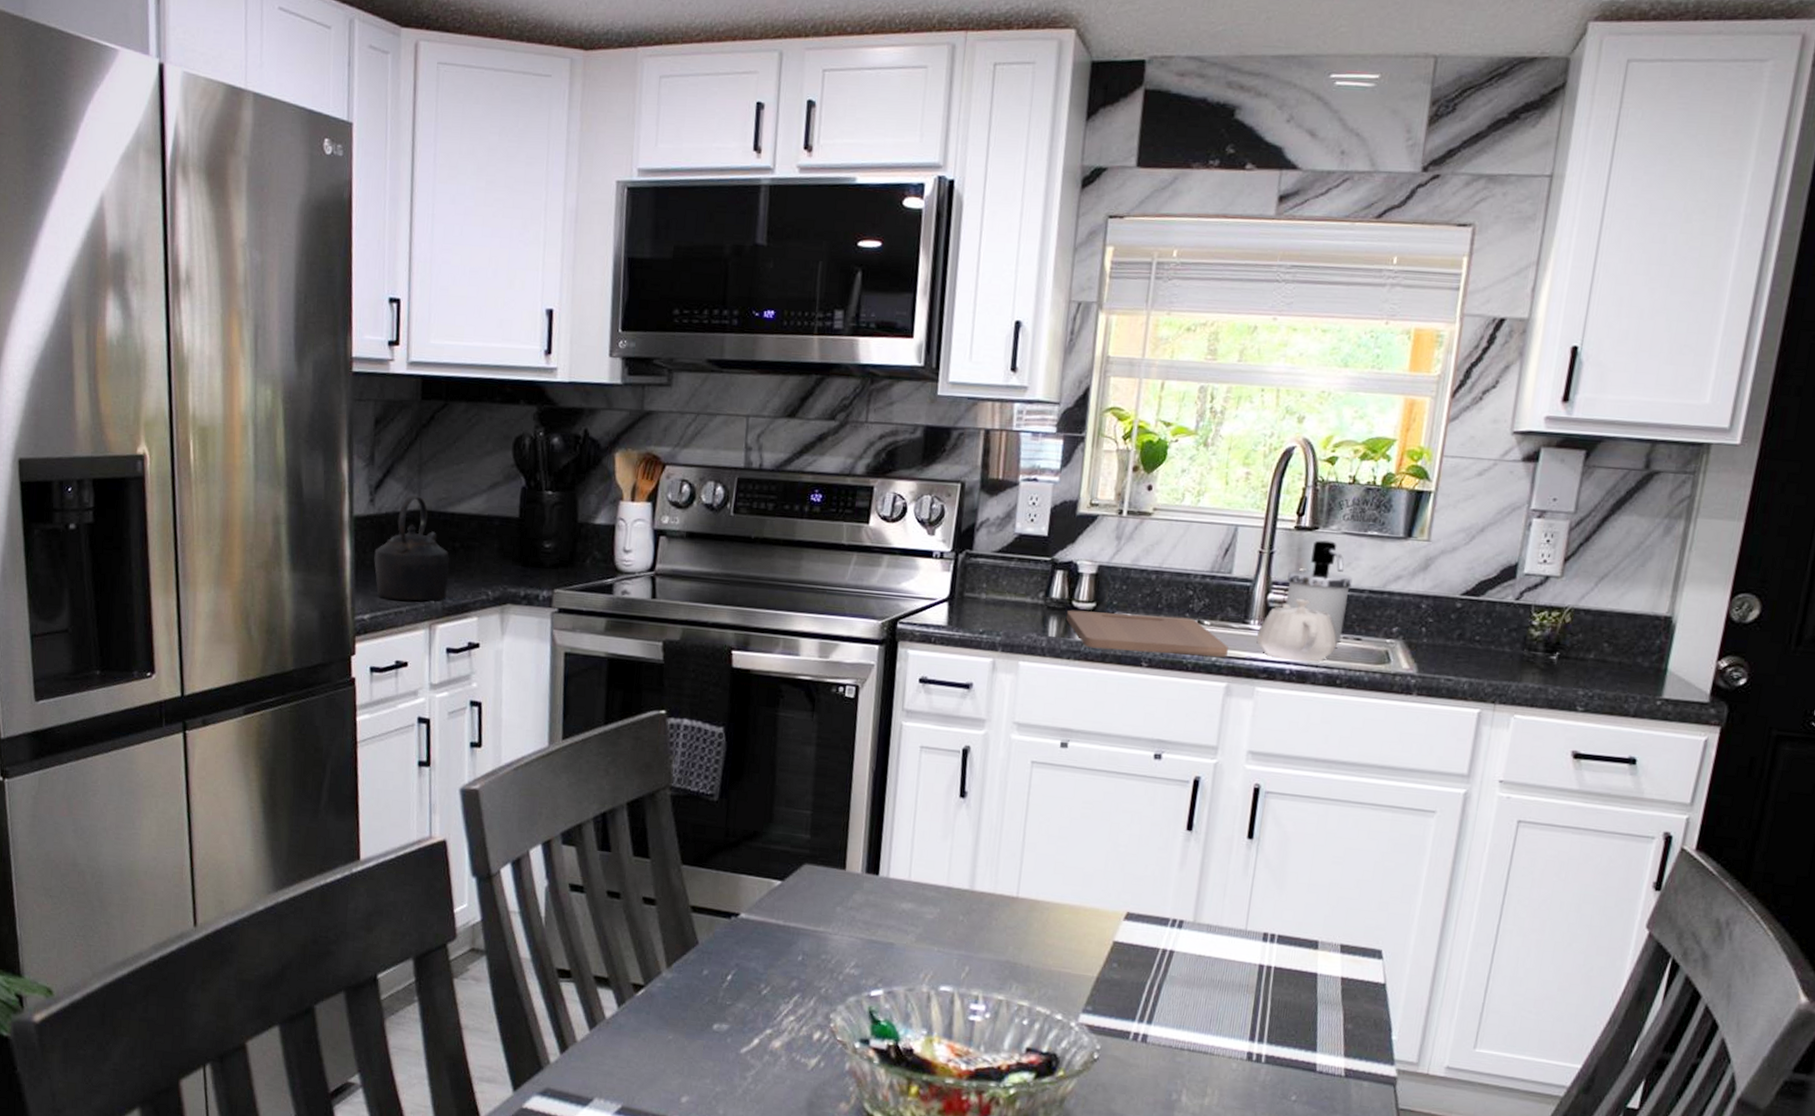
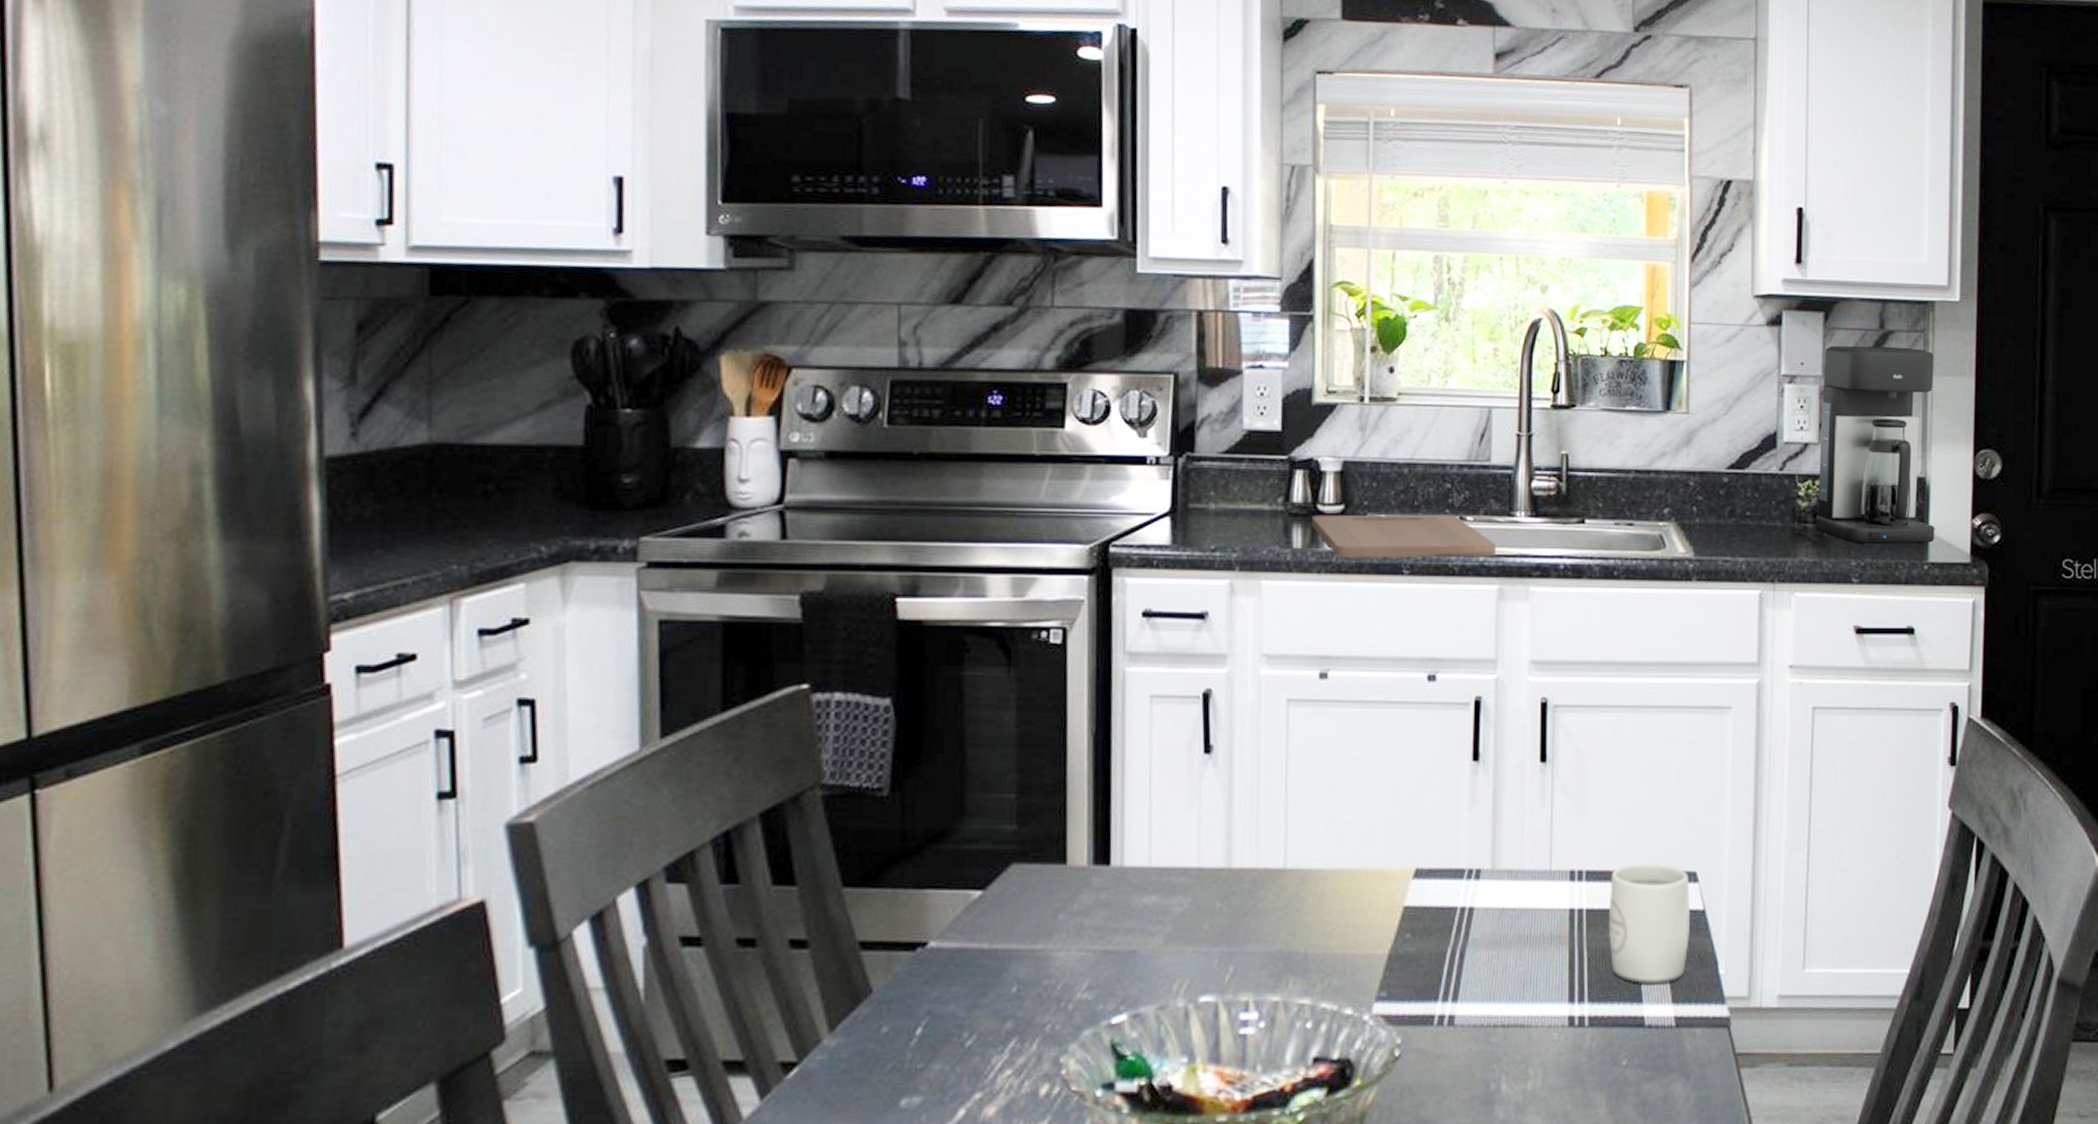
kettle: present [374,495,449,602] -> none [359,424,479,569]
teapot: present [1256,598,1338,662] -> none [1524,483,1609,554]
soap dispenser: present [1285,540,1353,642] -> none [1550,419,1617,530]
mug: none [1291,934,1374,1040] -> present [1608,862,1690,984]
coffee maker: none [1545,483,1702,681] -> present [1815,345,1935,545]

